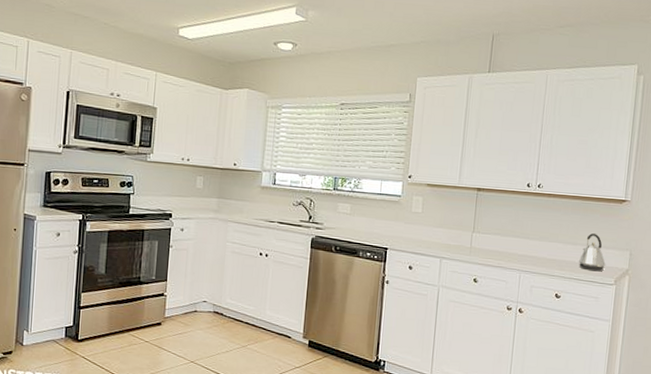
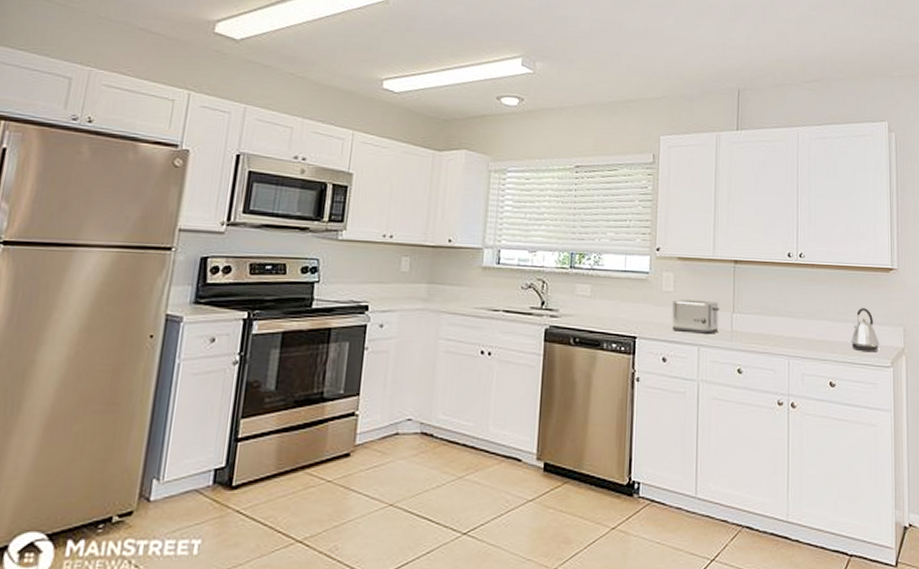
toaster: none [418,219,462,249] -> present [672,299,720,334]

